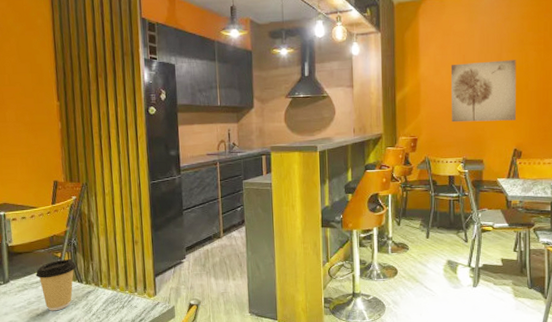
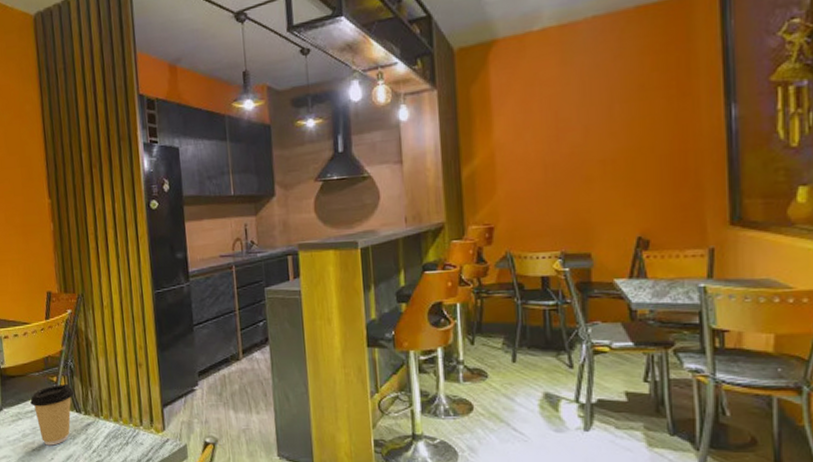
wall art: present [450,60,516,123] -> none [537,112,638,204]

